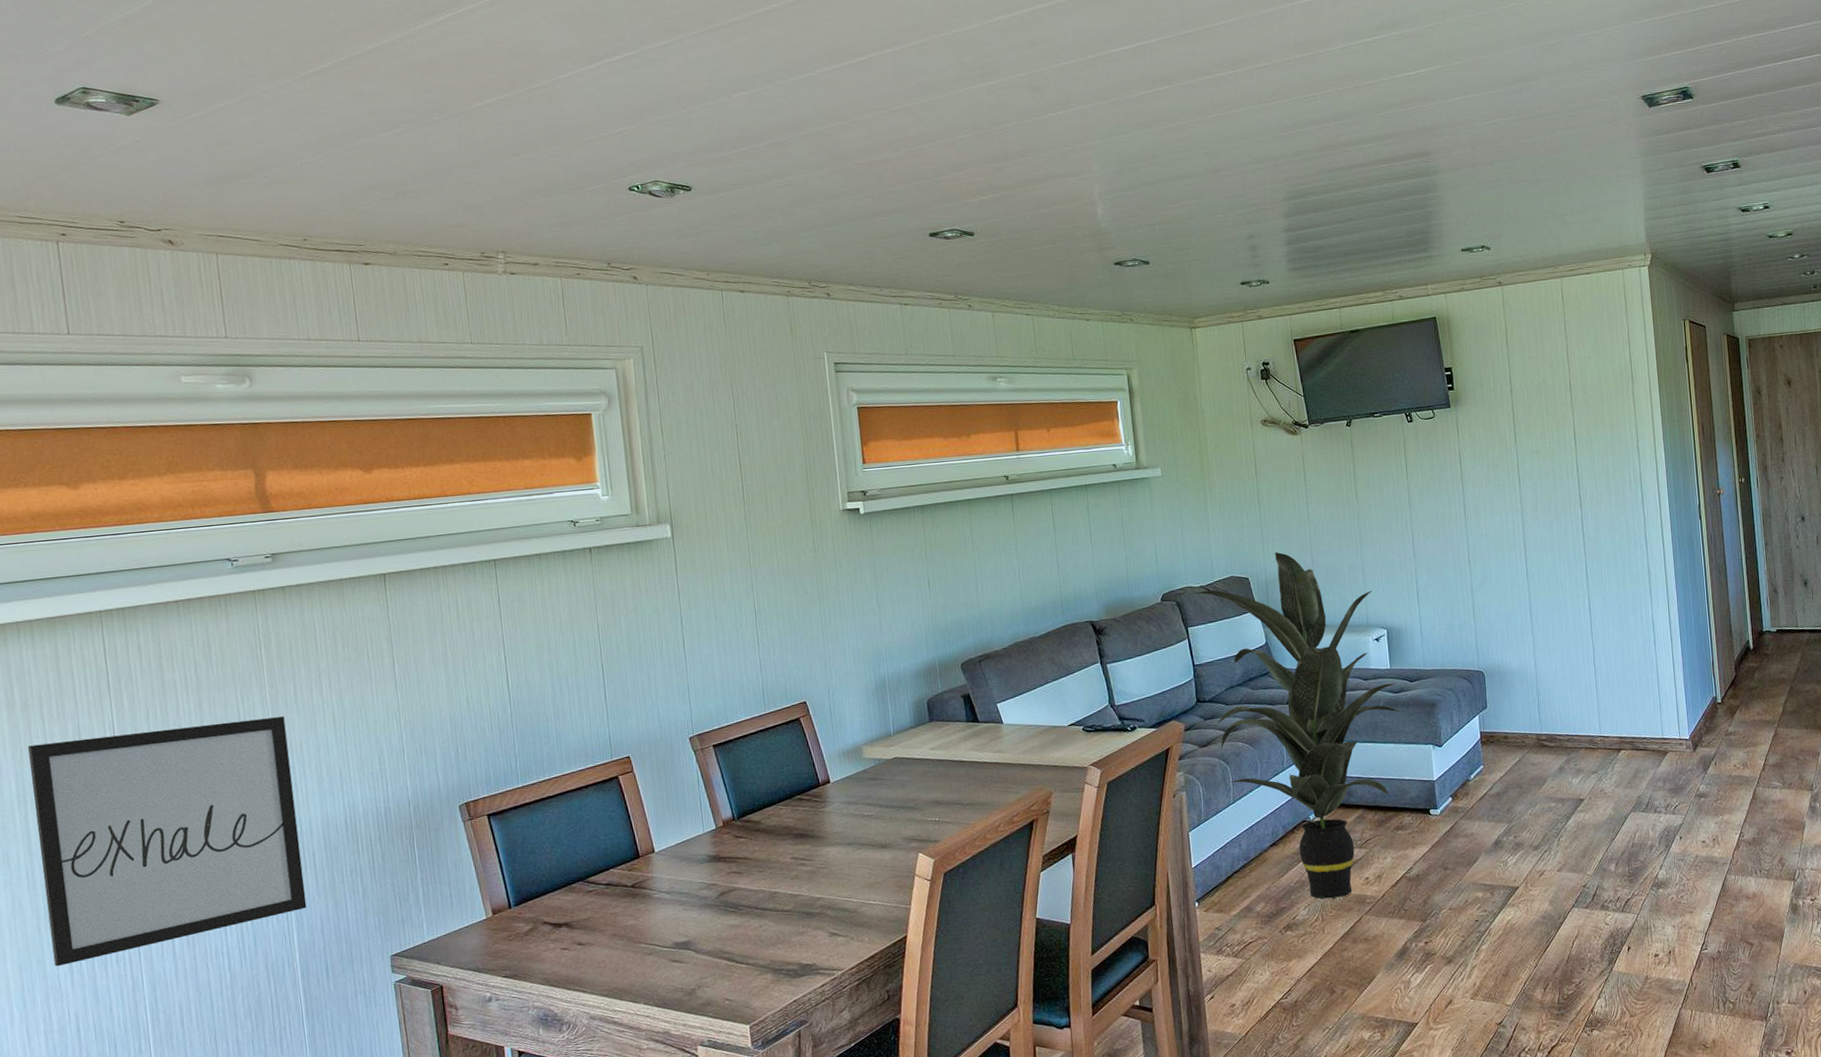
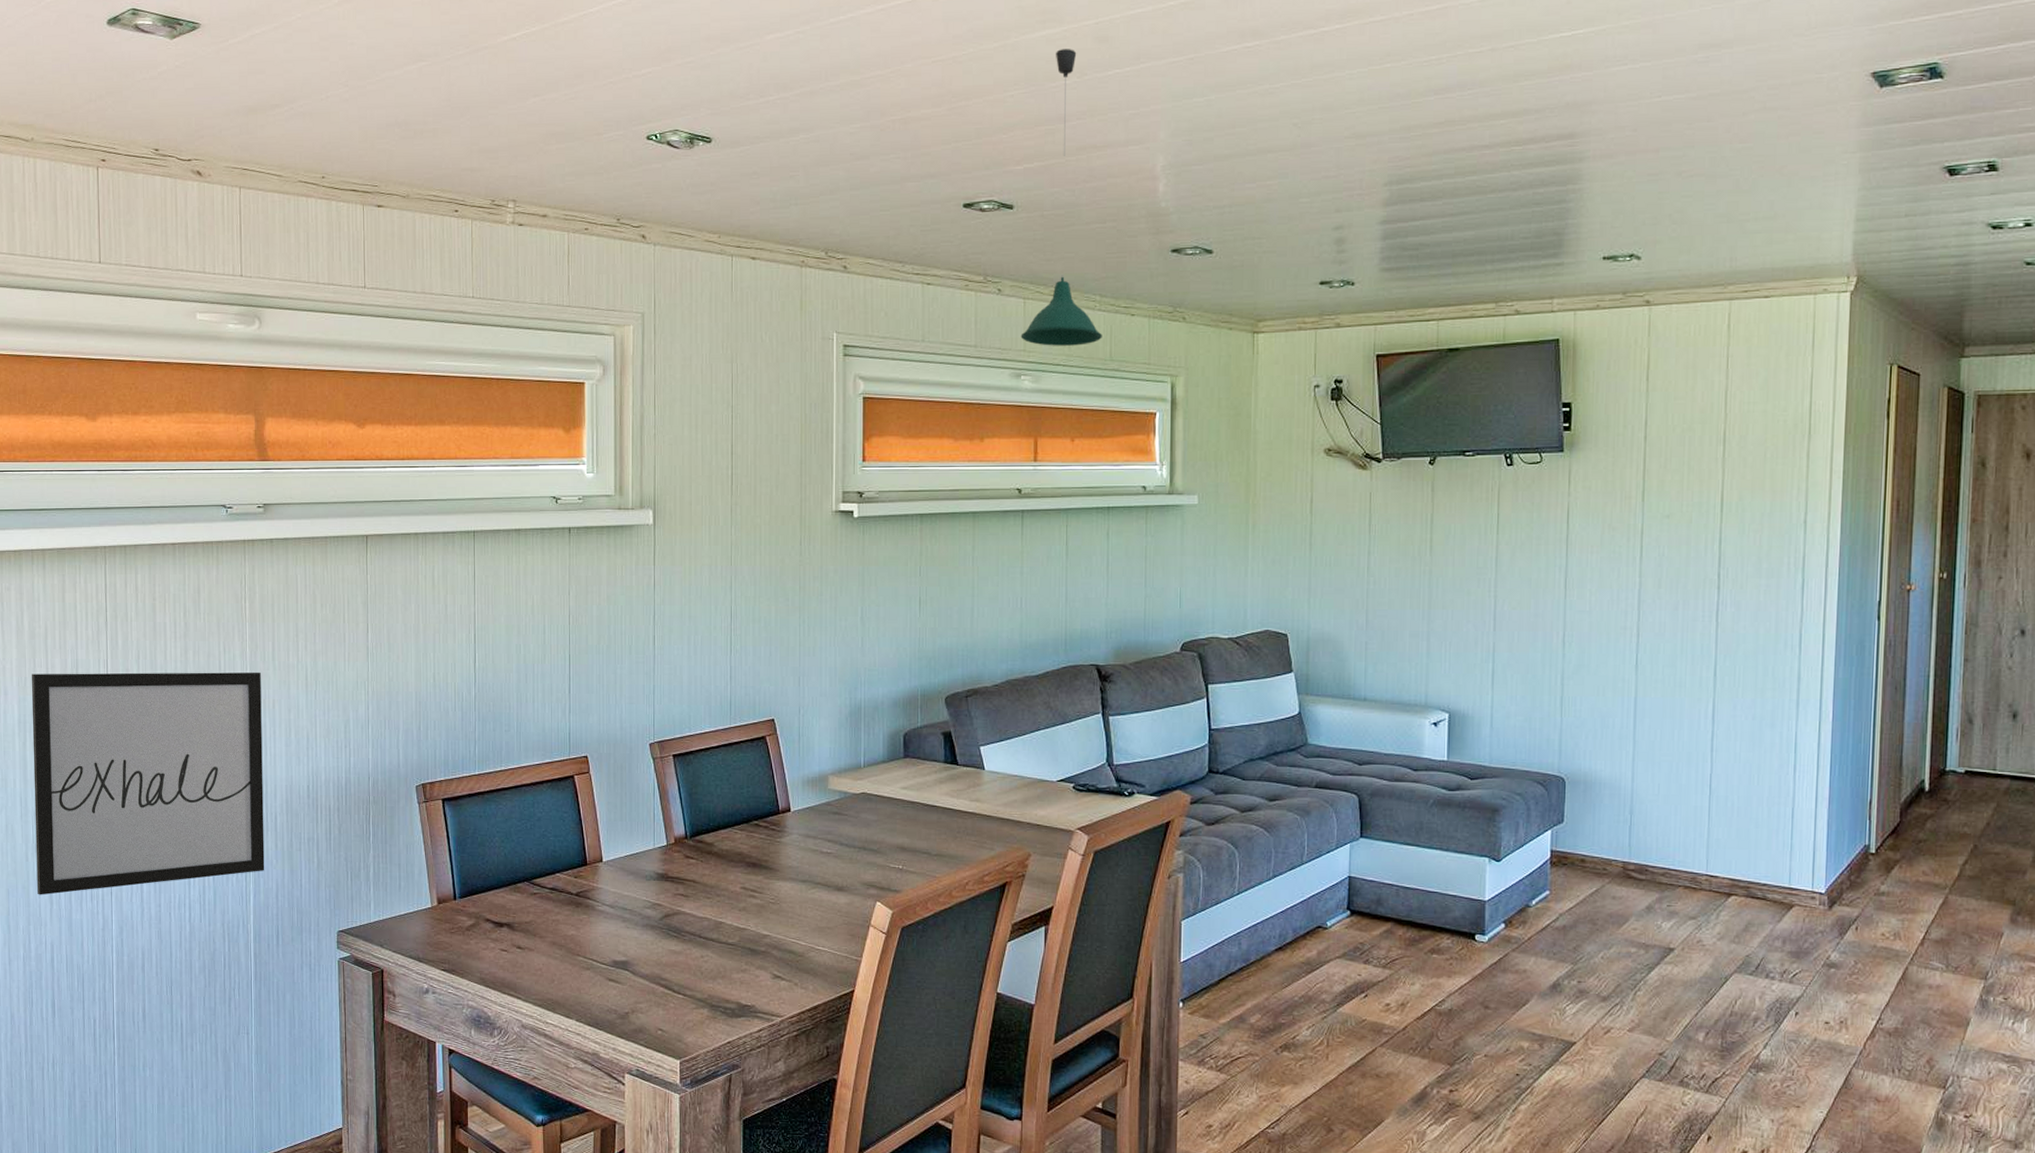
pendant light: none [992,97,1064,351] -> present [1020,49,1102,346]
indoor plant: present [1190,552,1401,899] -> none [1215,606,1454,1022]

